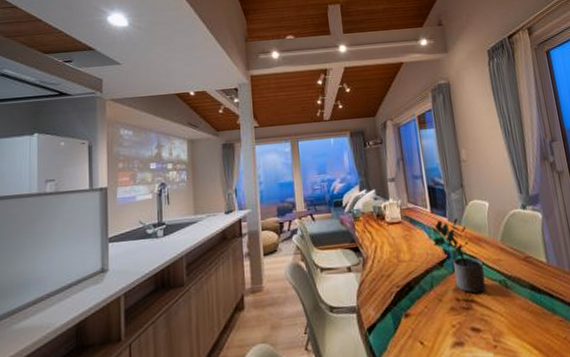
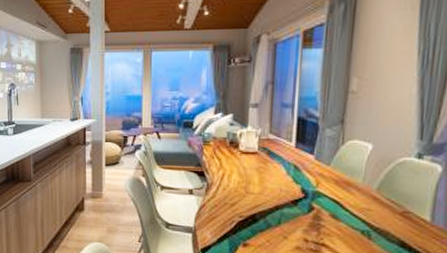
potted plant: present [433,219,487,294] -> none [291,157,347,239]

